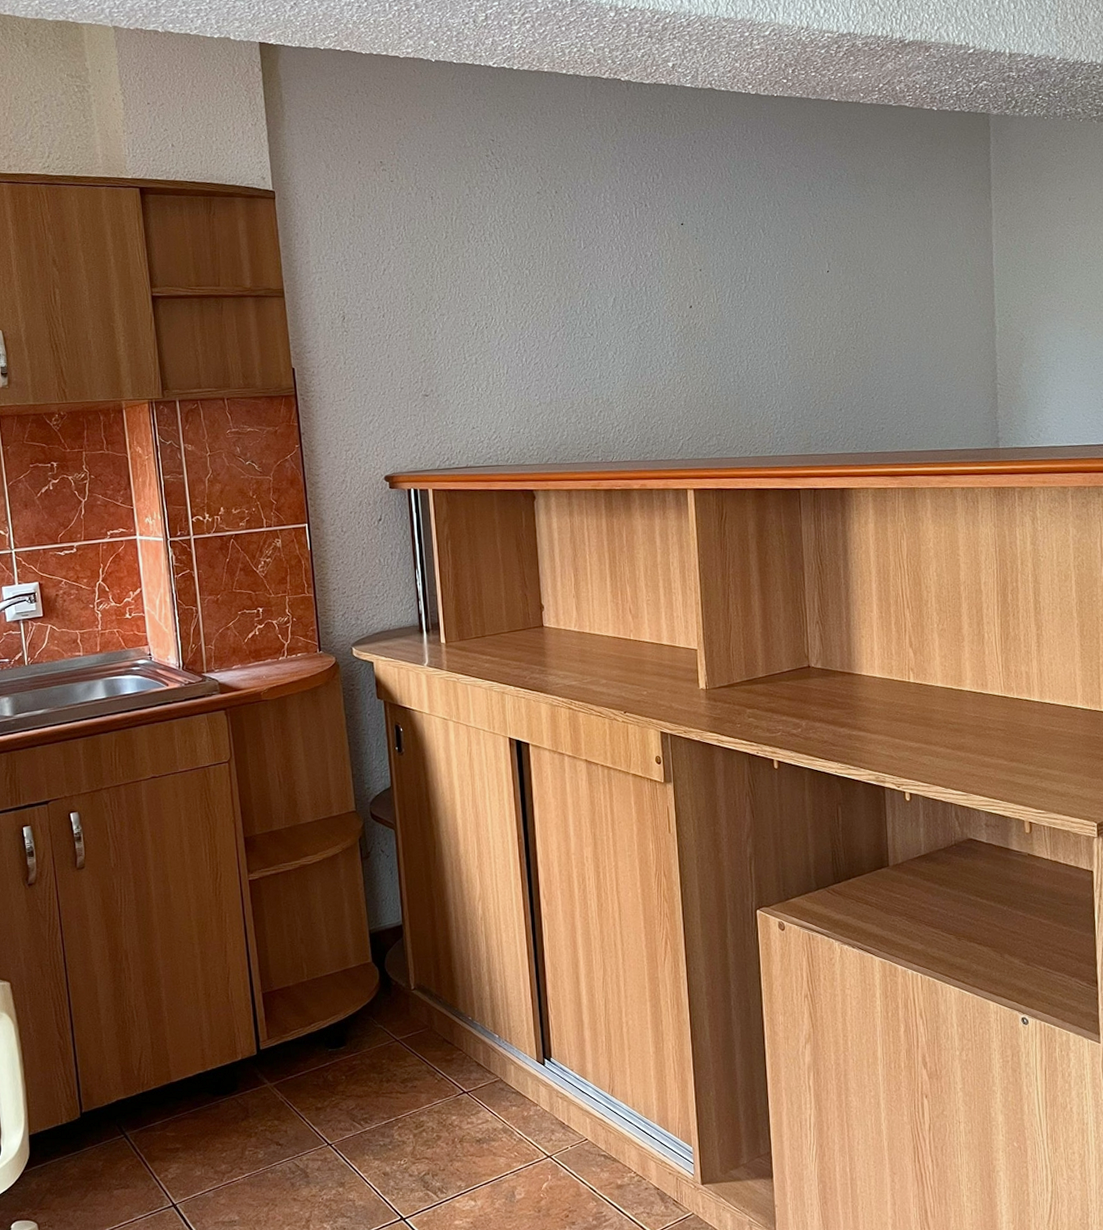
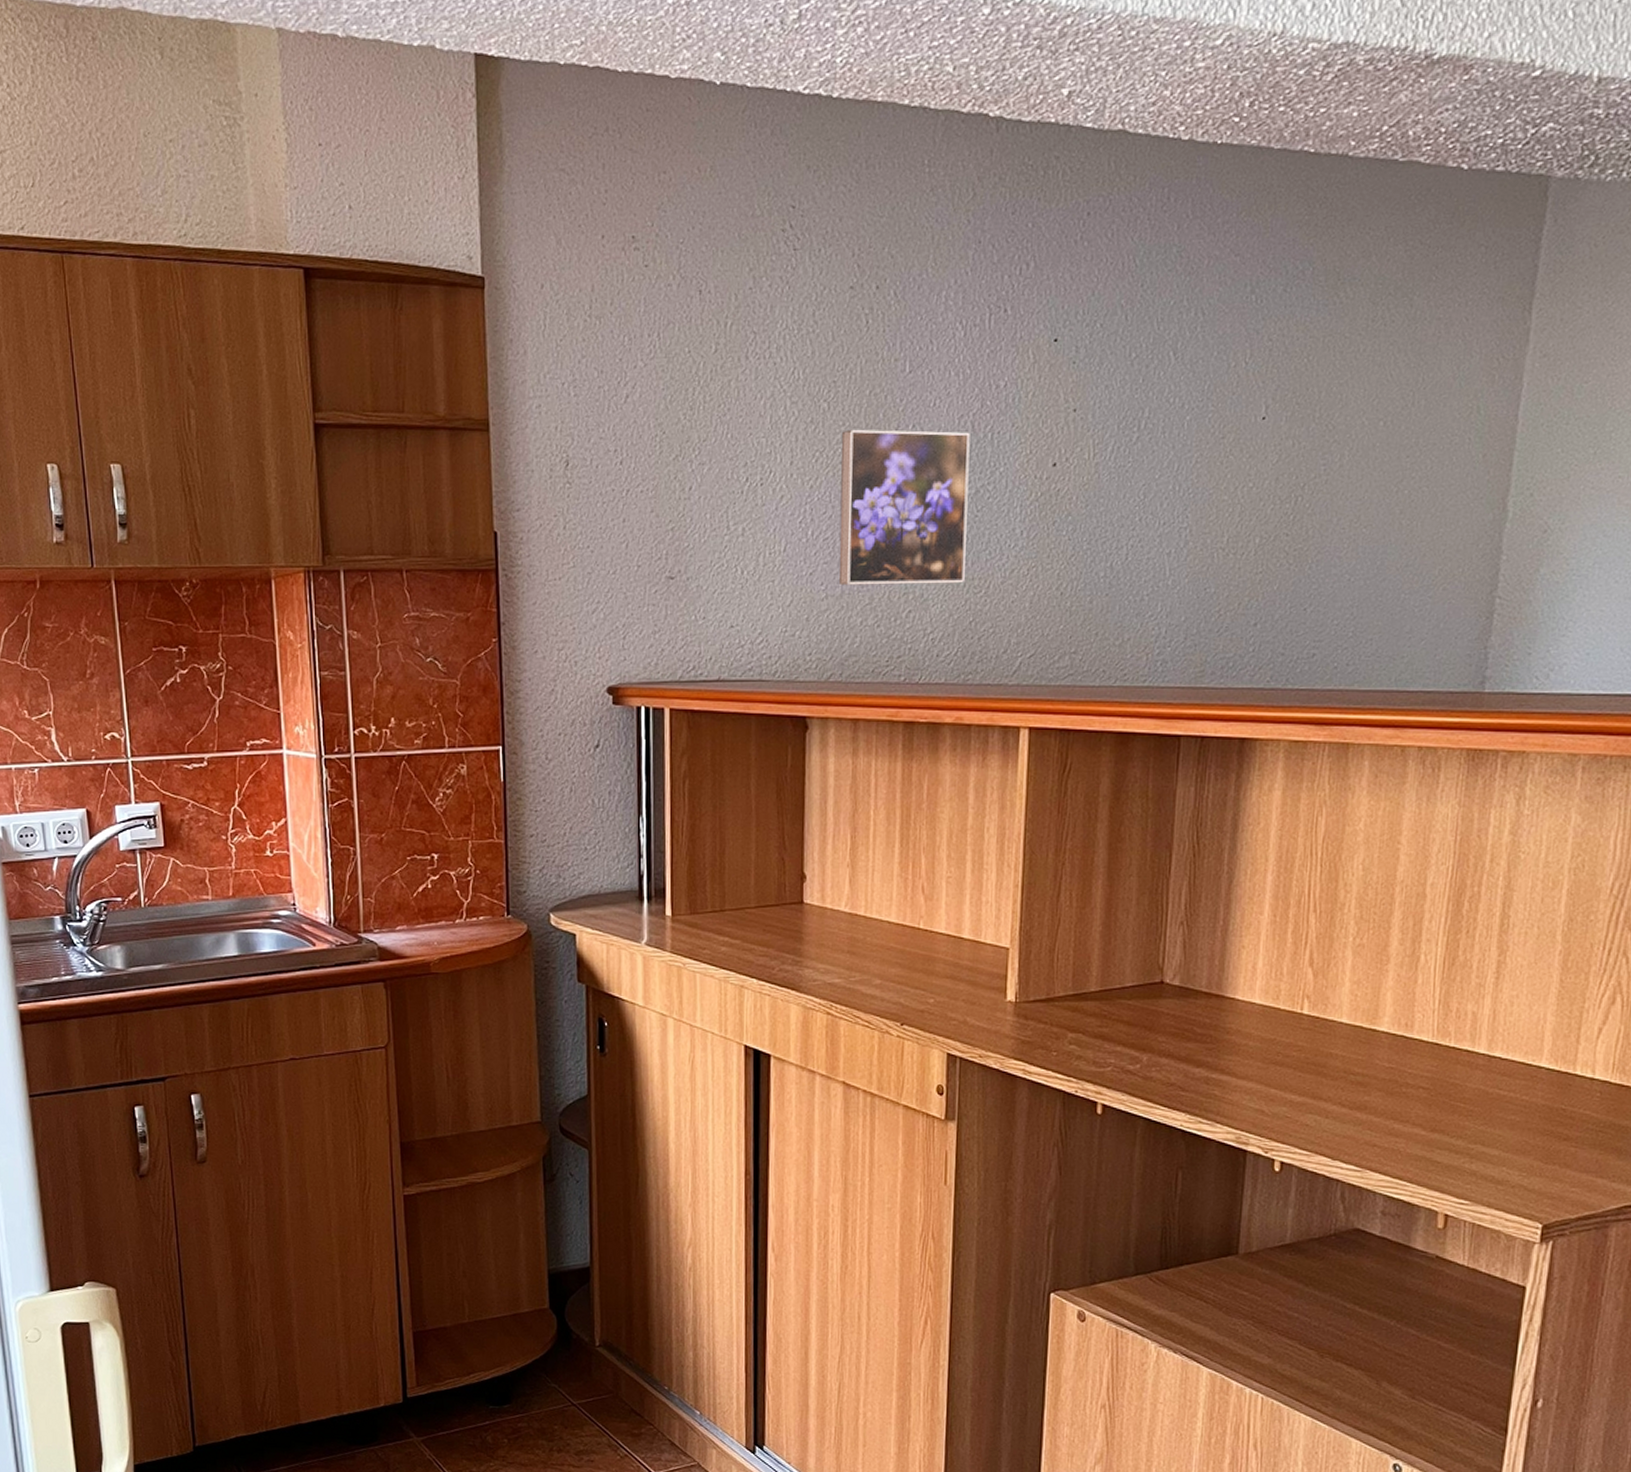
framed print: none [540,287,637,396] -> present [838,429,970,586]

